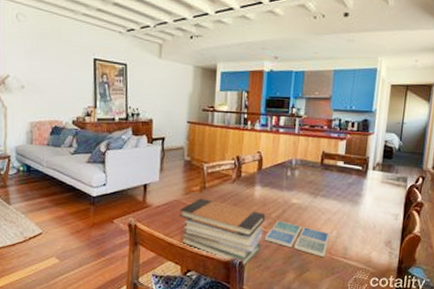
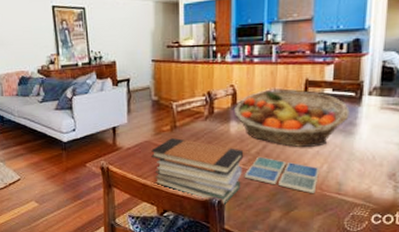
fruit basket: none [259,159,357,214] -> present [233,90,350,147]

